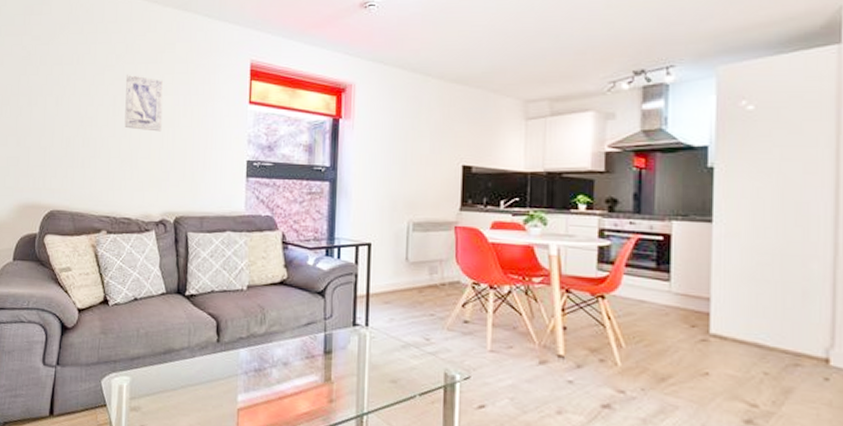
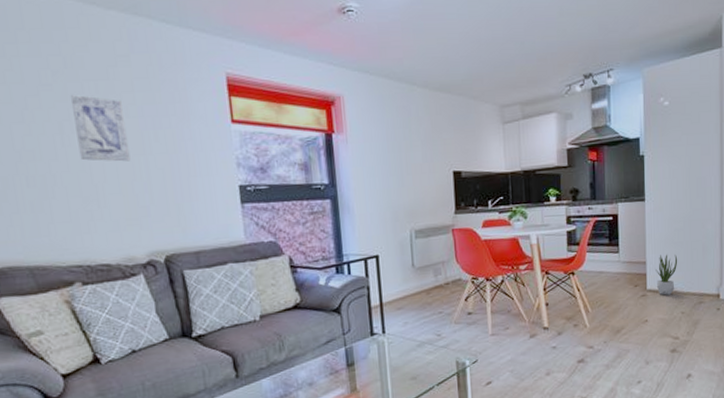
potted plant: none [724,292,761,346] -> present [656,254,678,296]

